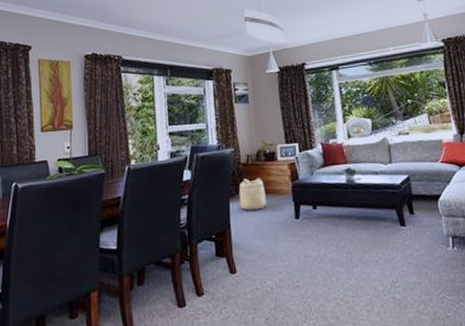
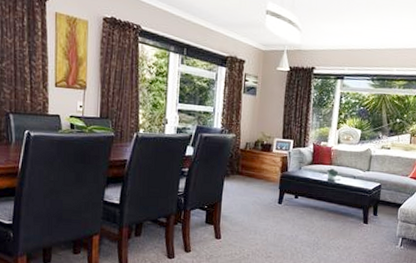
basket: present [238,177,268,211] -> none [231,163,257,191]

